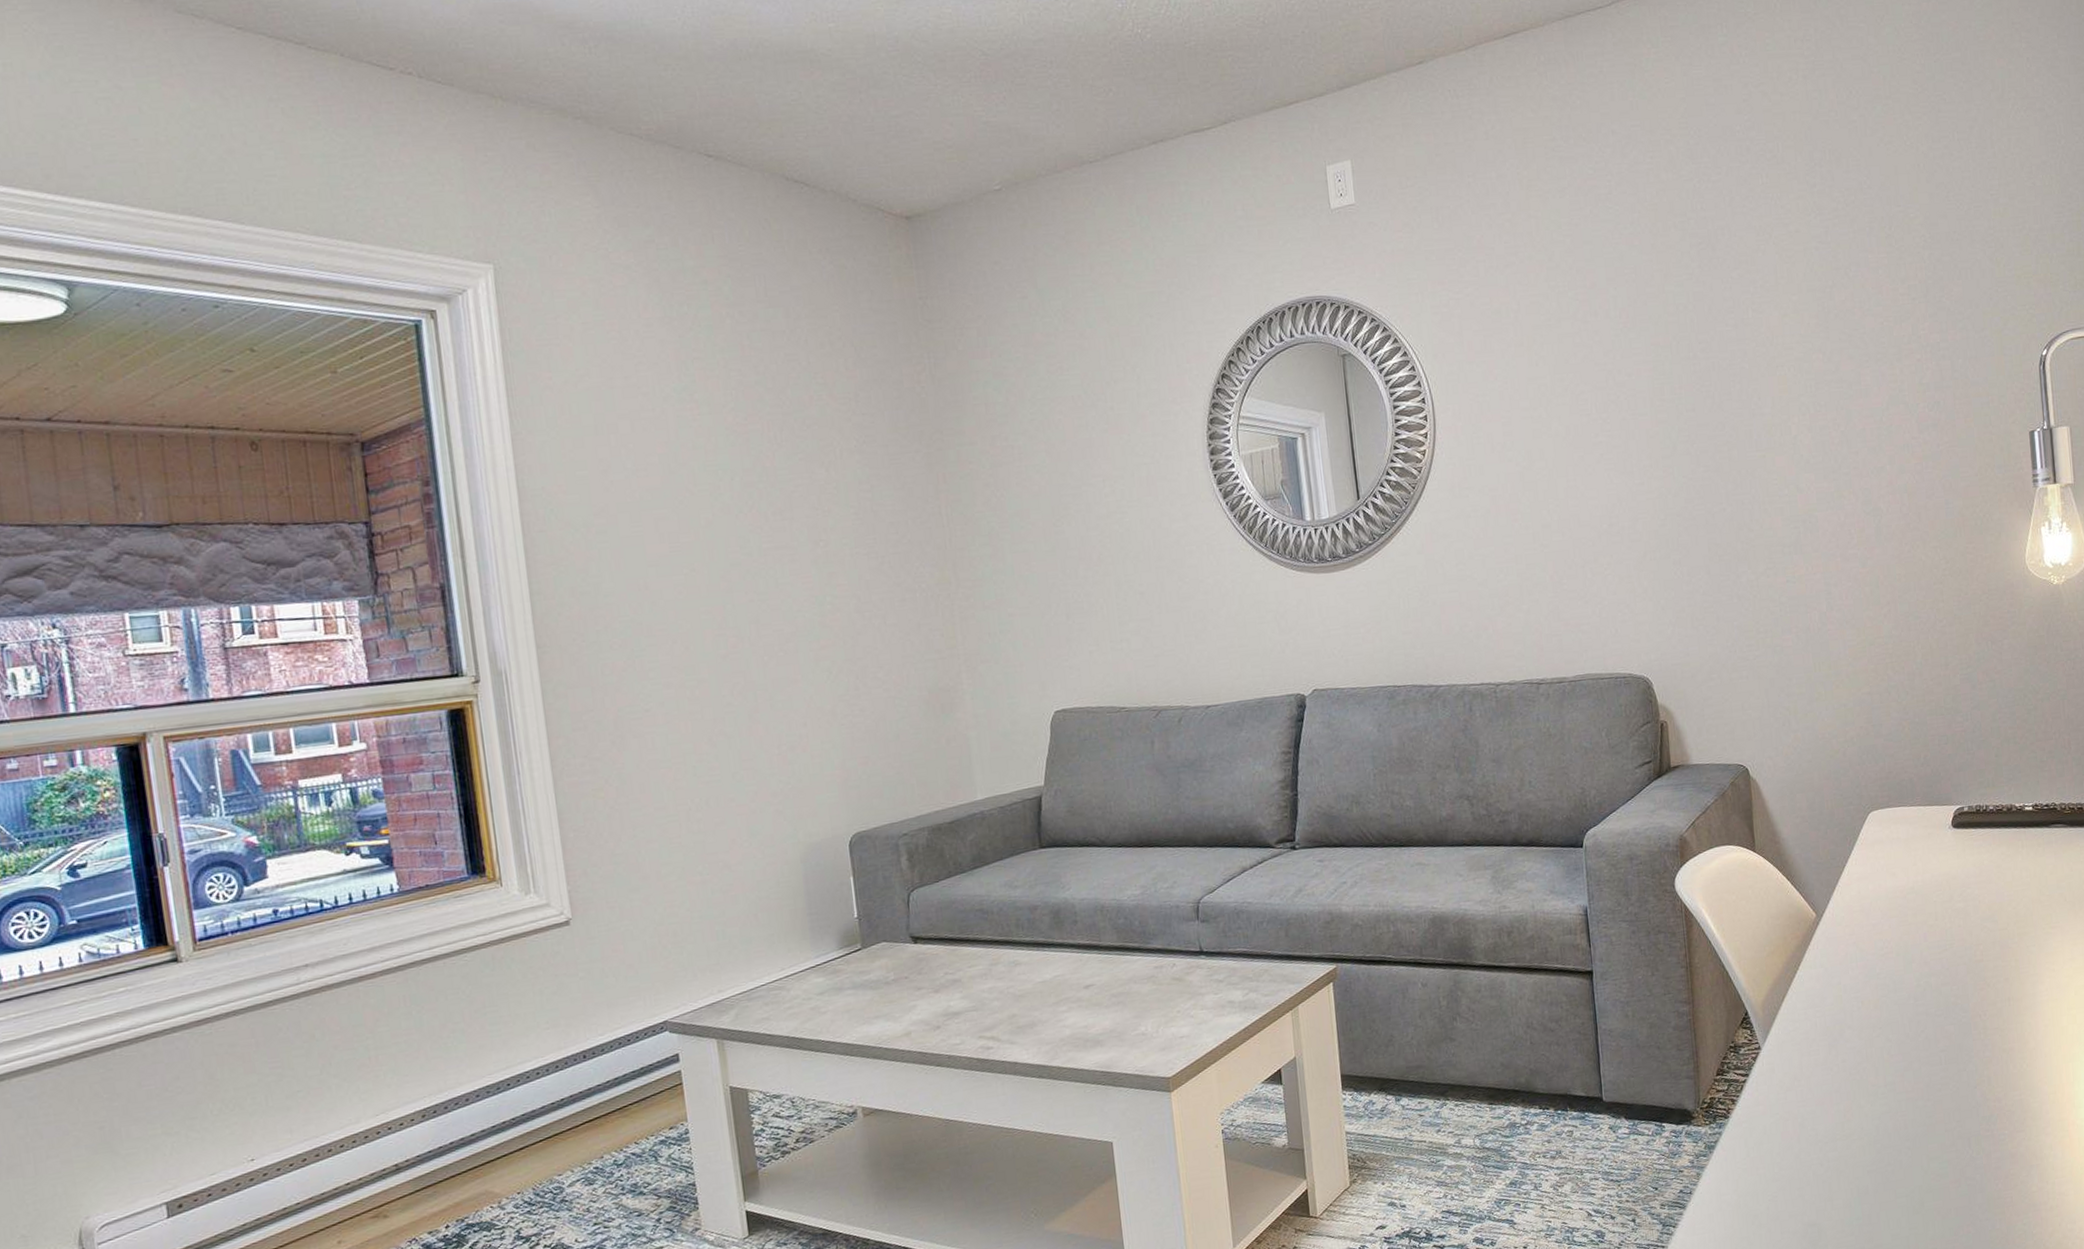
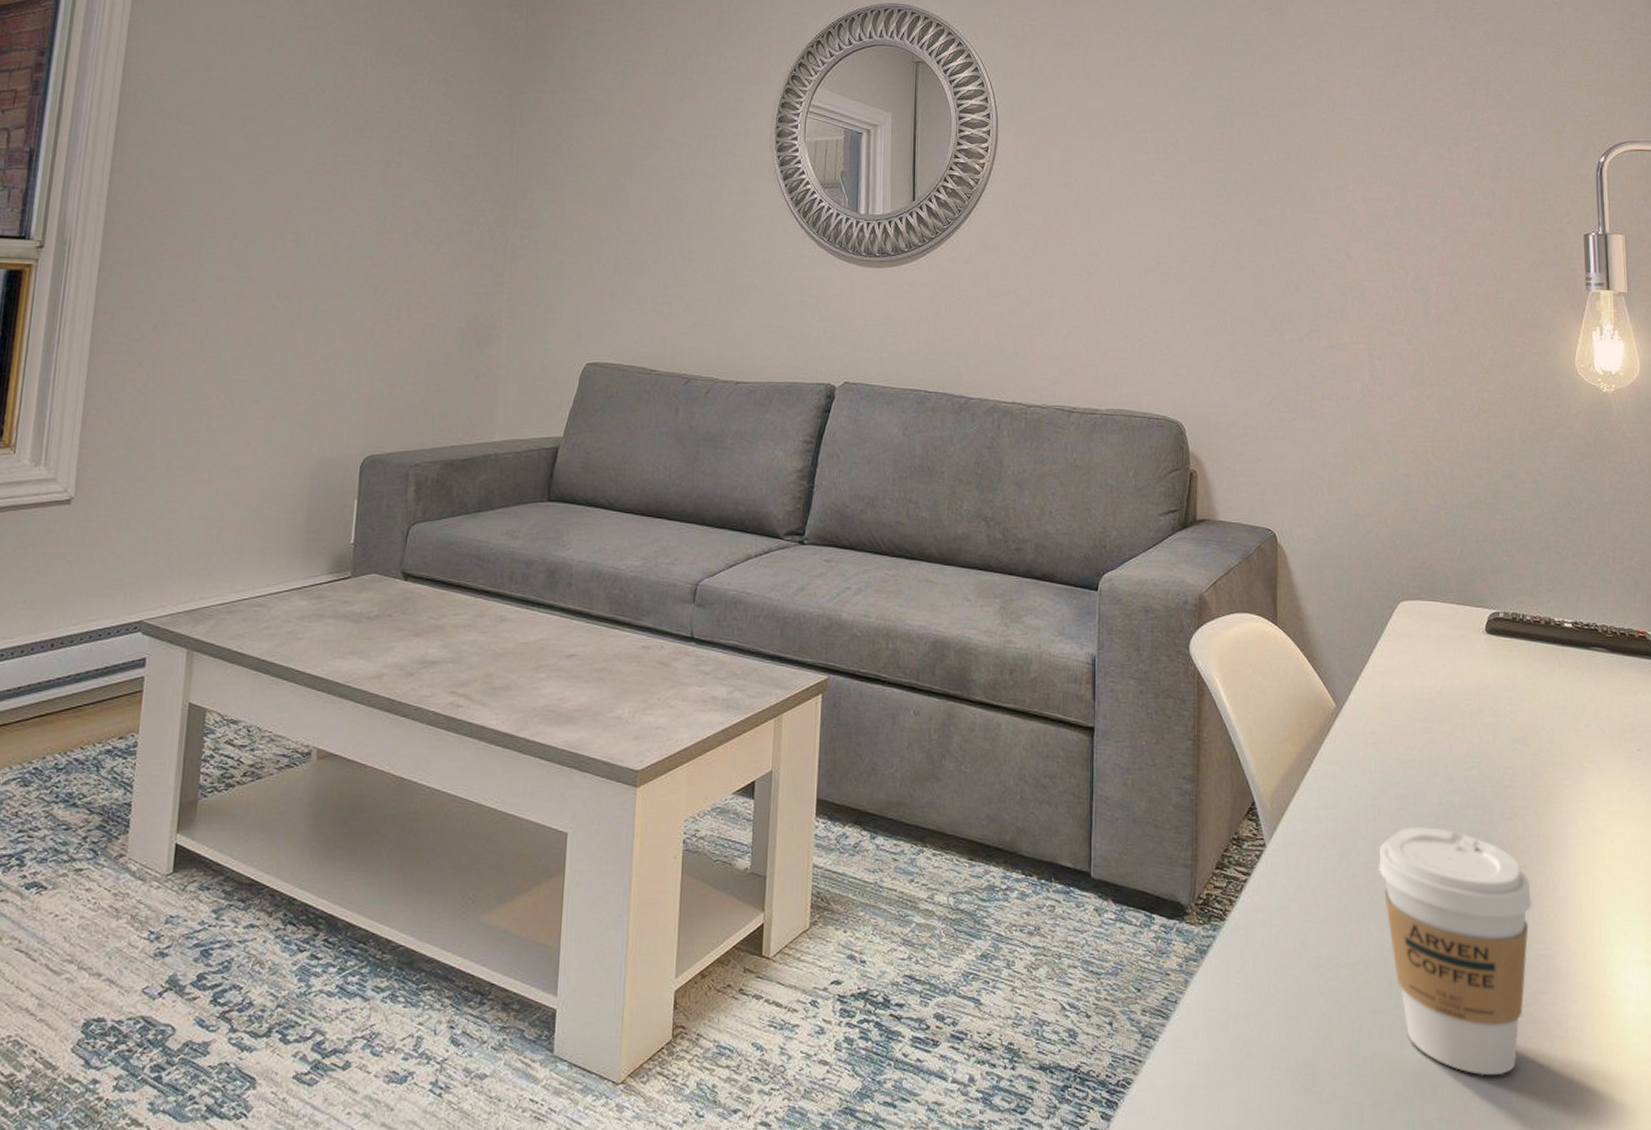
coffee cup: none [1865,1008,2006,1209] -> present [1379,827,1532,1076]

